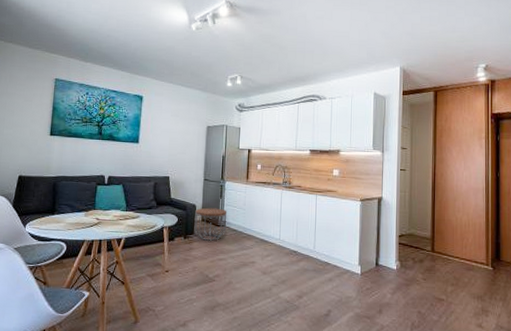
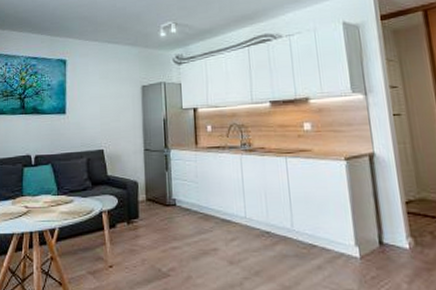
side table: present [194,207,227,241] -> none [137,183,177,225]

